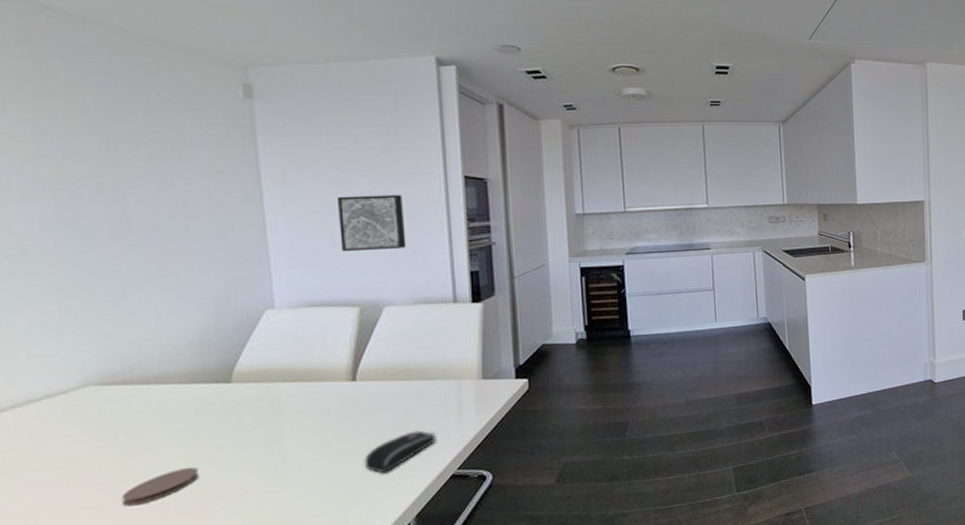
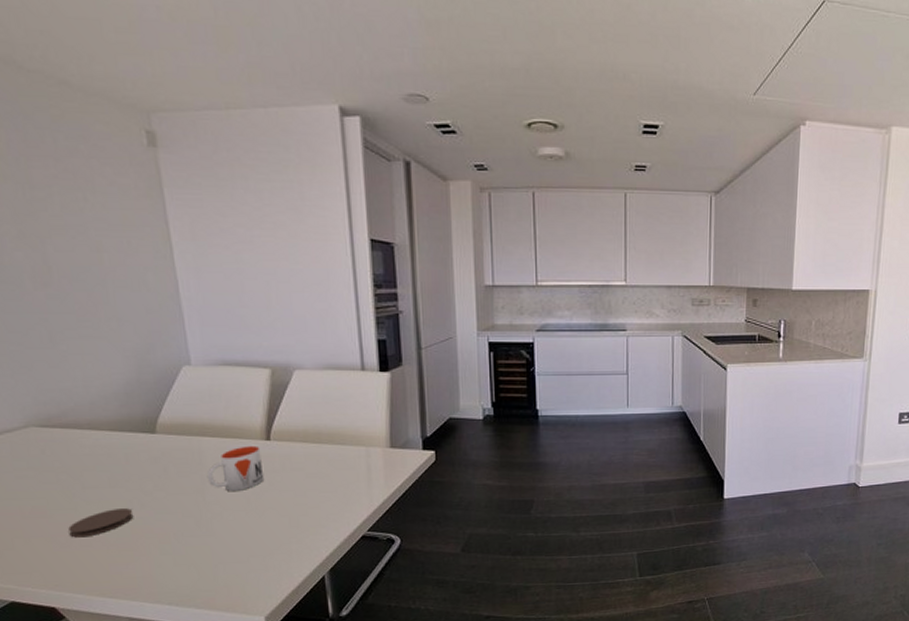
mug: none [285,387,347,439] -> present [206,445,263,492]
wall art: present [336,194,406,252] -> none [244,255,314,313]
computer mouse: present [364,430,437,474] -> none [280,492,347,529]

